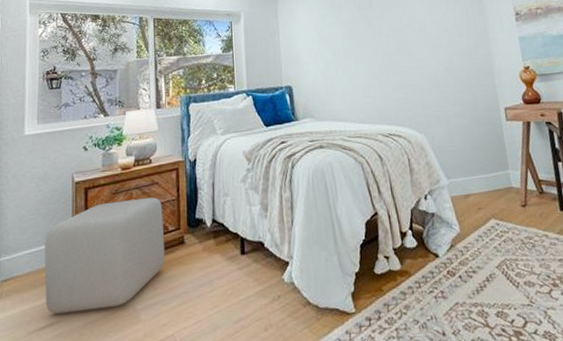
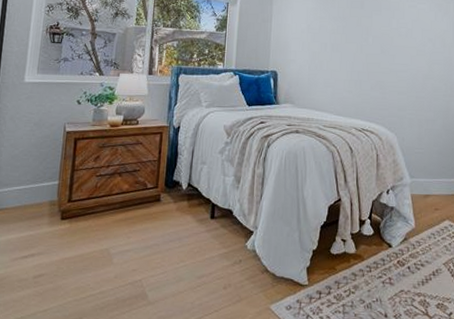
pouf: present [44,197,165,314] -> none [29,154,144,249]

